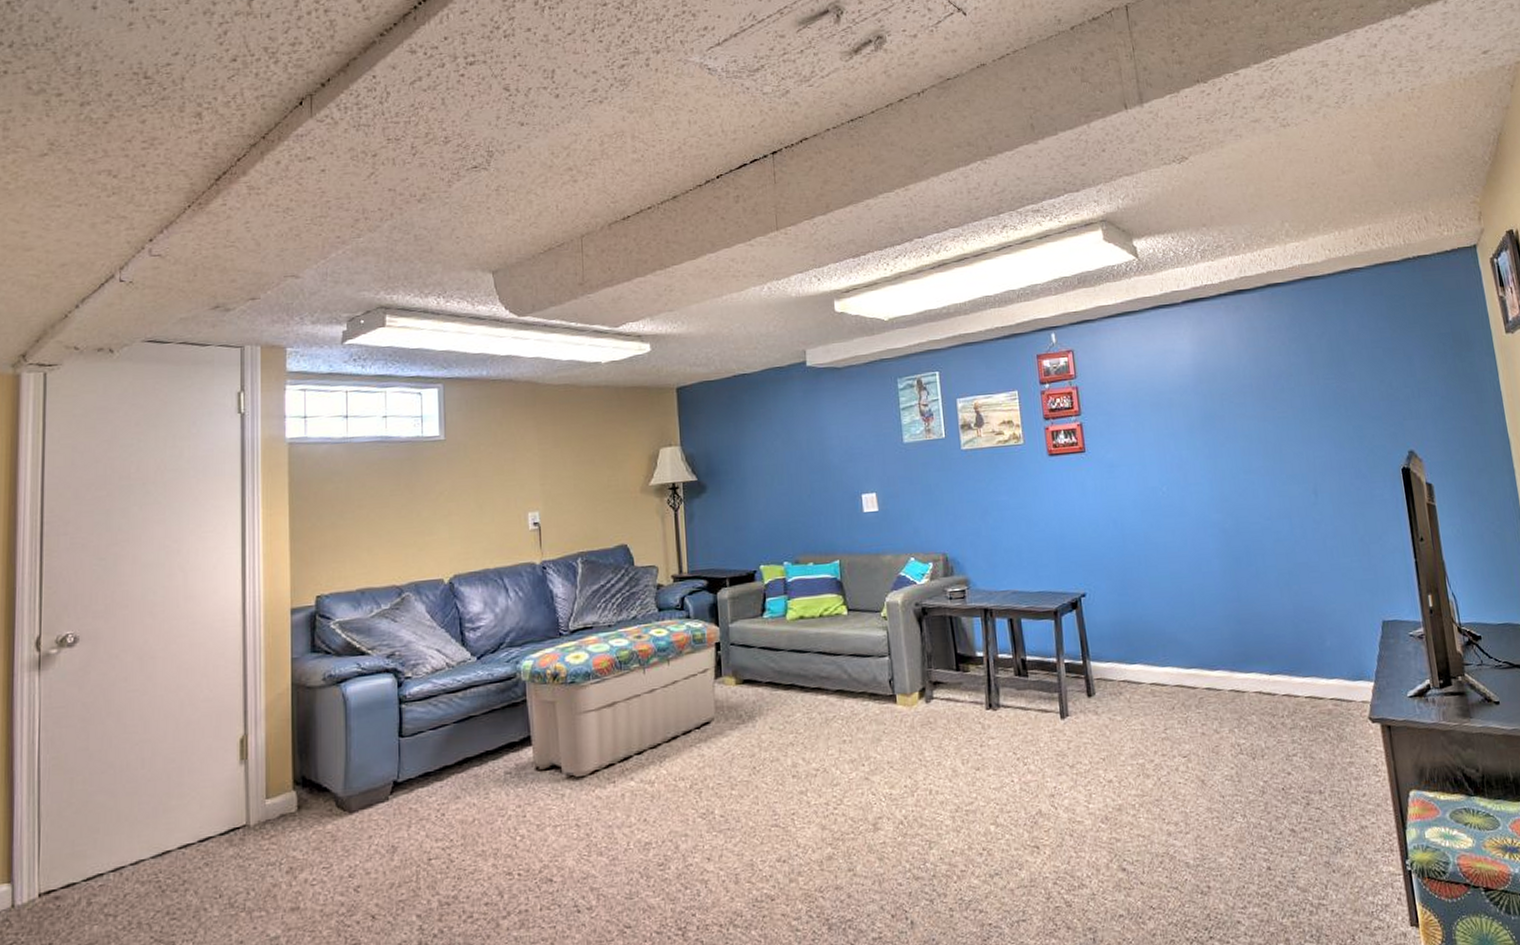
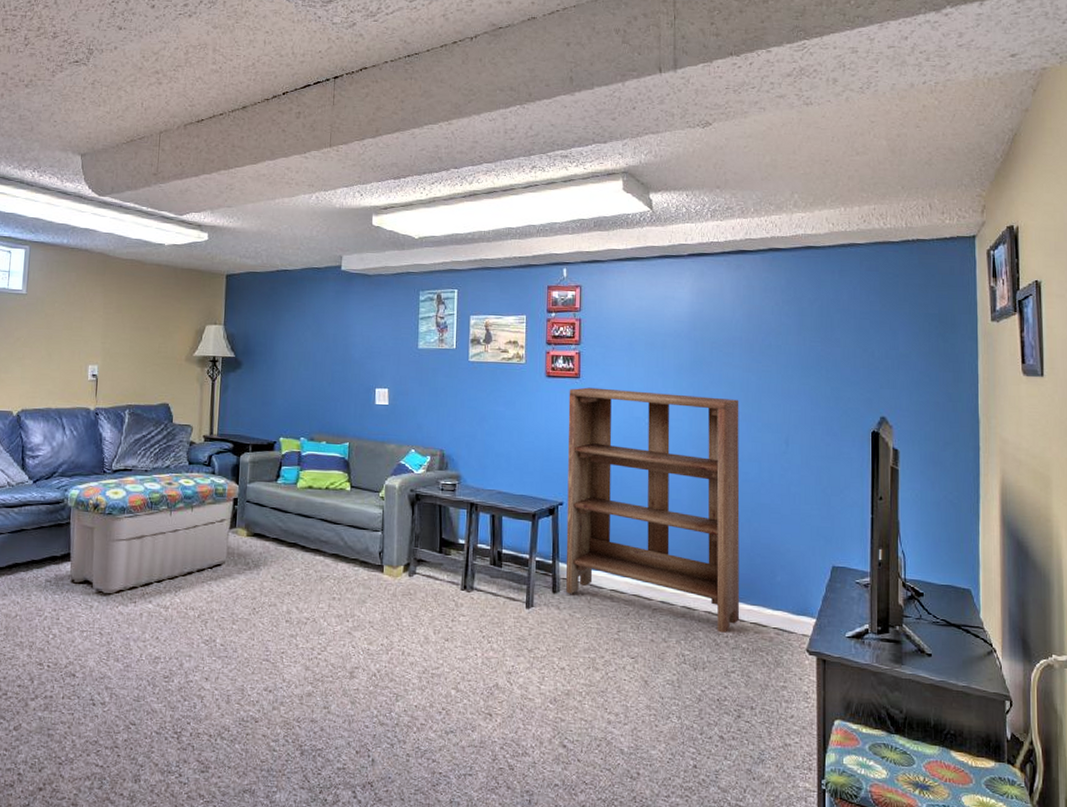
bookshelf: none [1075,453,1294,713] -> present [566,387,740,633]

